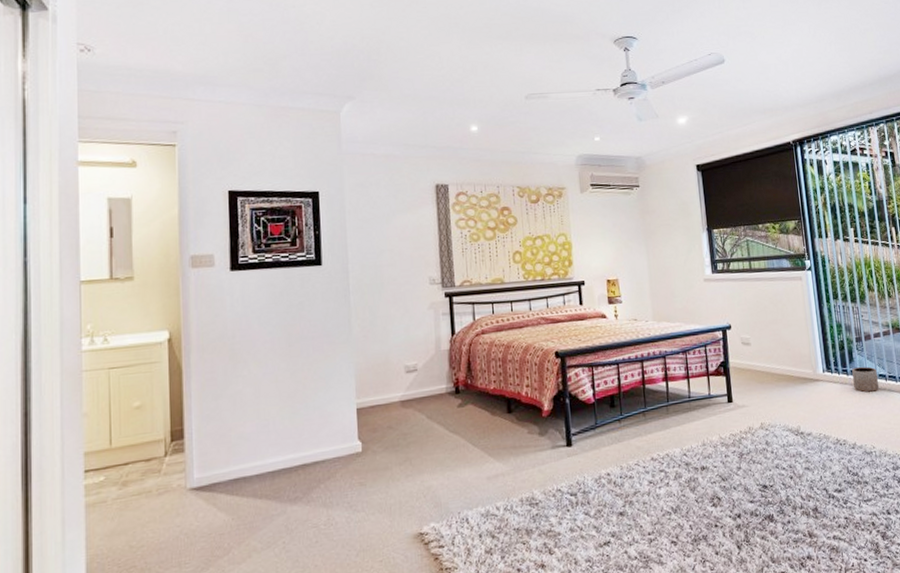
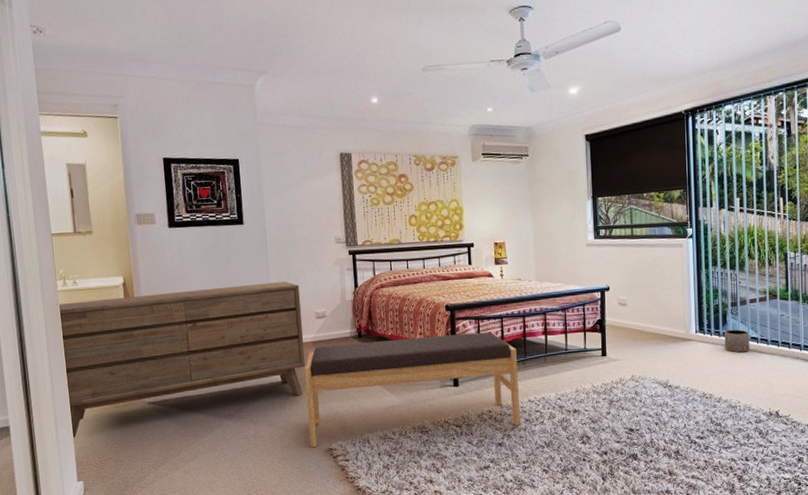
dresser: none [79,330,392,545] -> present [57,282,306,440]
bench: none [390,380,644,534] -> present [304,331,521,448]

